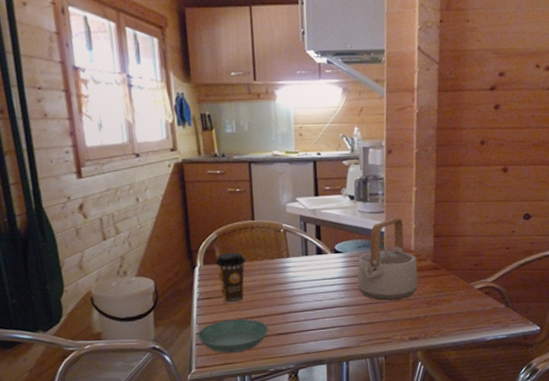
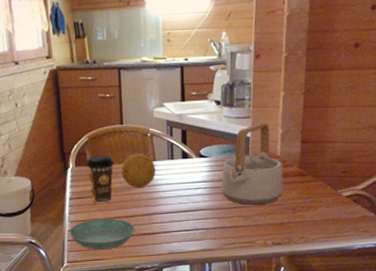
fruit: none [253,249,290,286] -> present [121,153,156,188]

